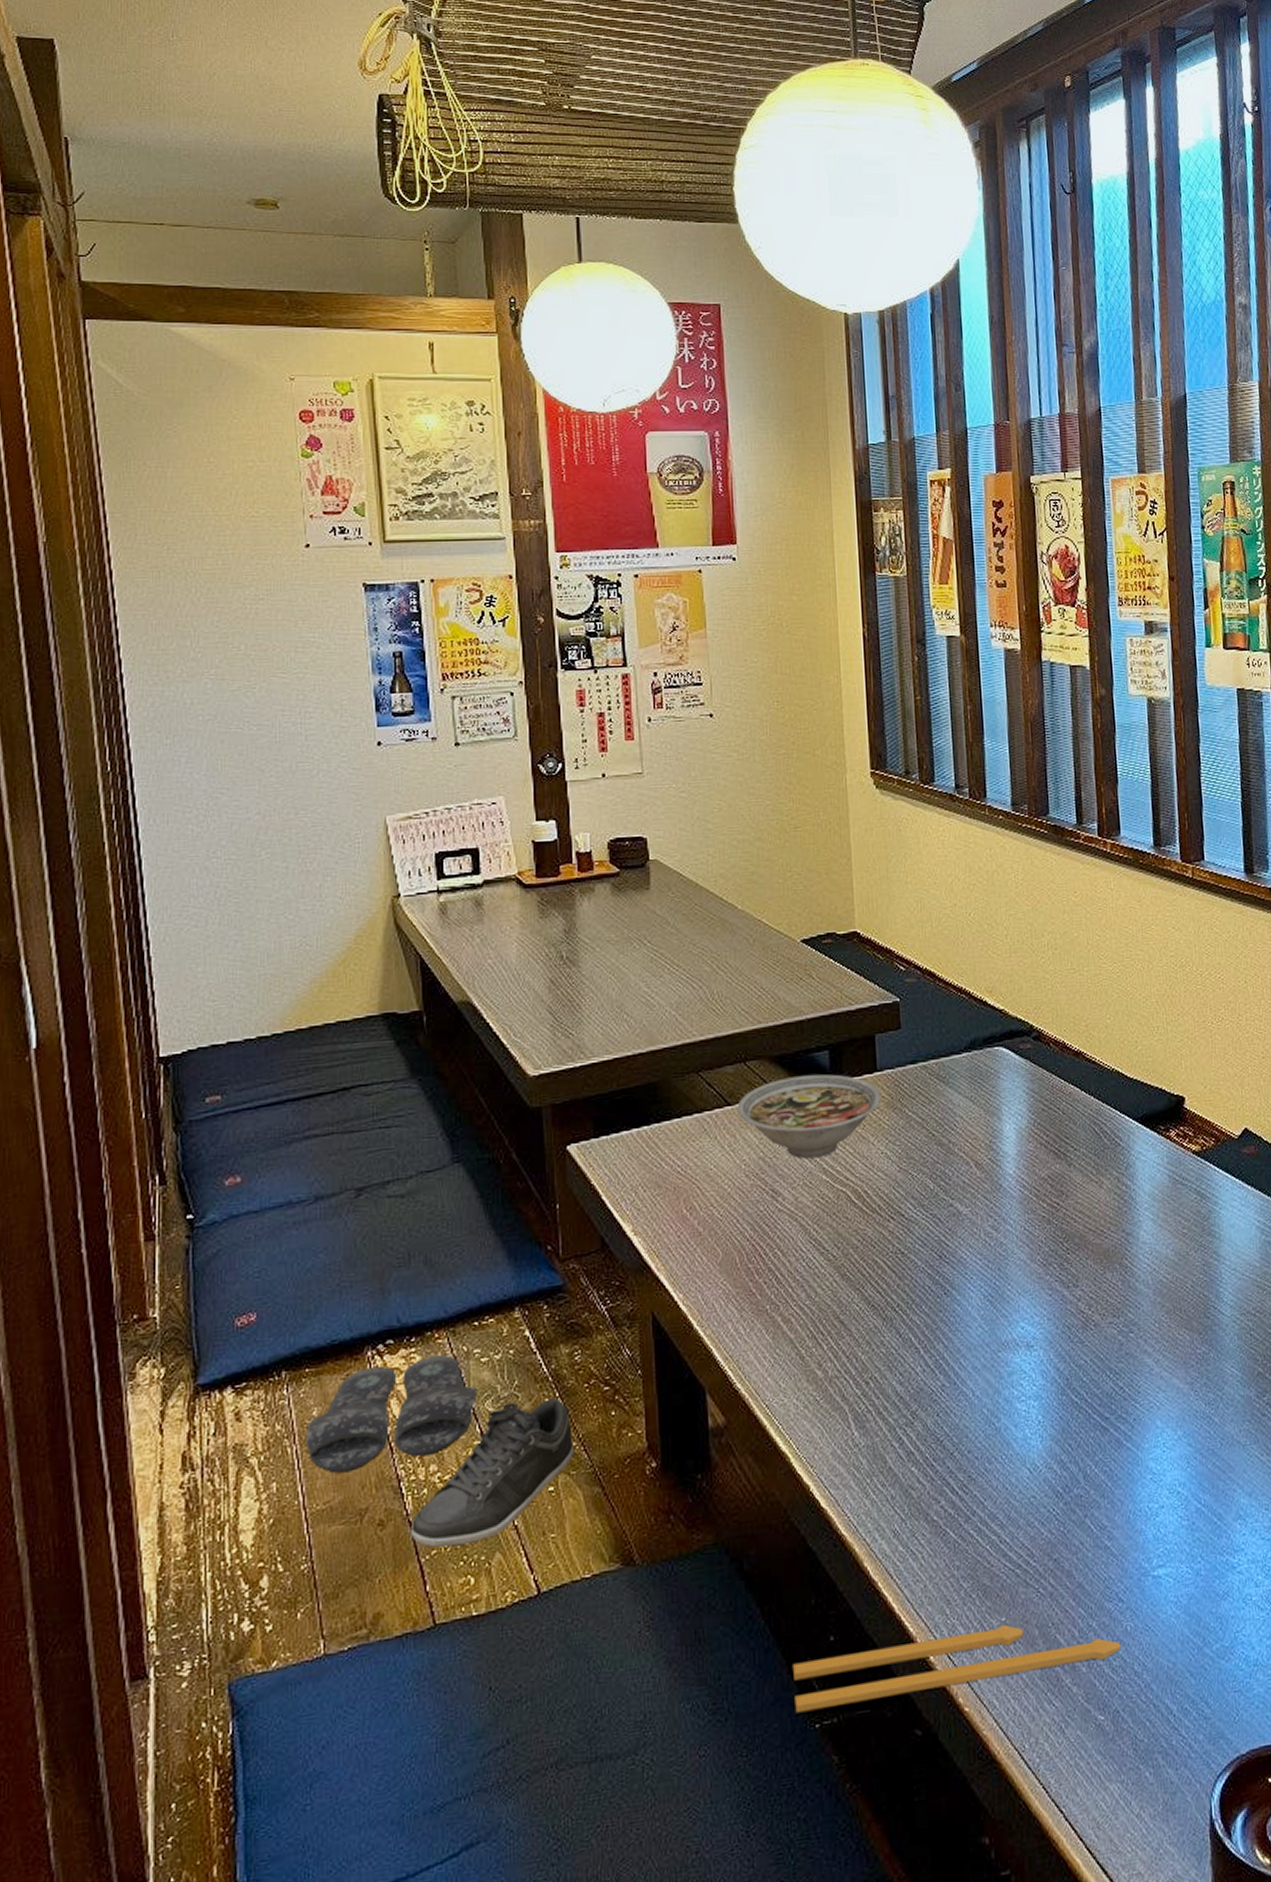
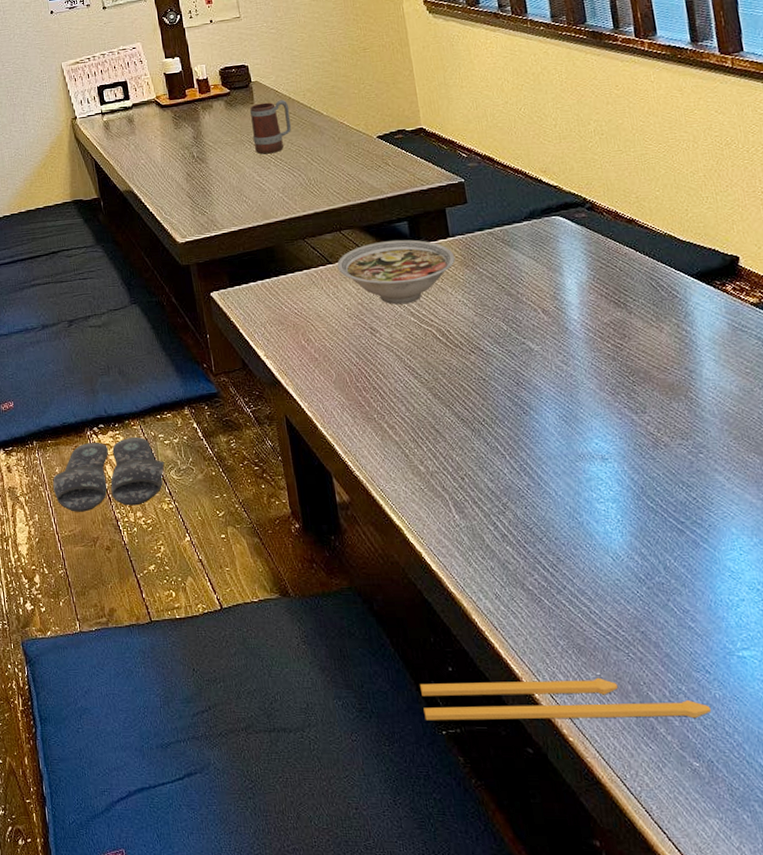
shoe: present [410,1398,575,1549] -> none [128,472,238,569]
beer mug: none [643,886,696,958] -> present [249,99,292,155]

